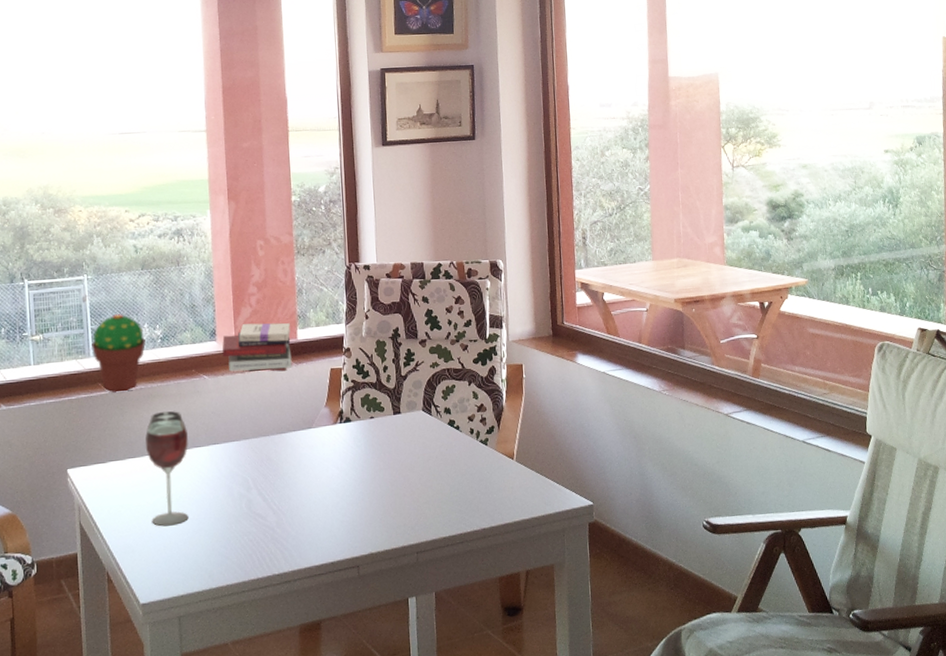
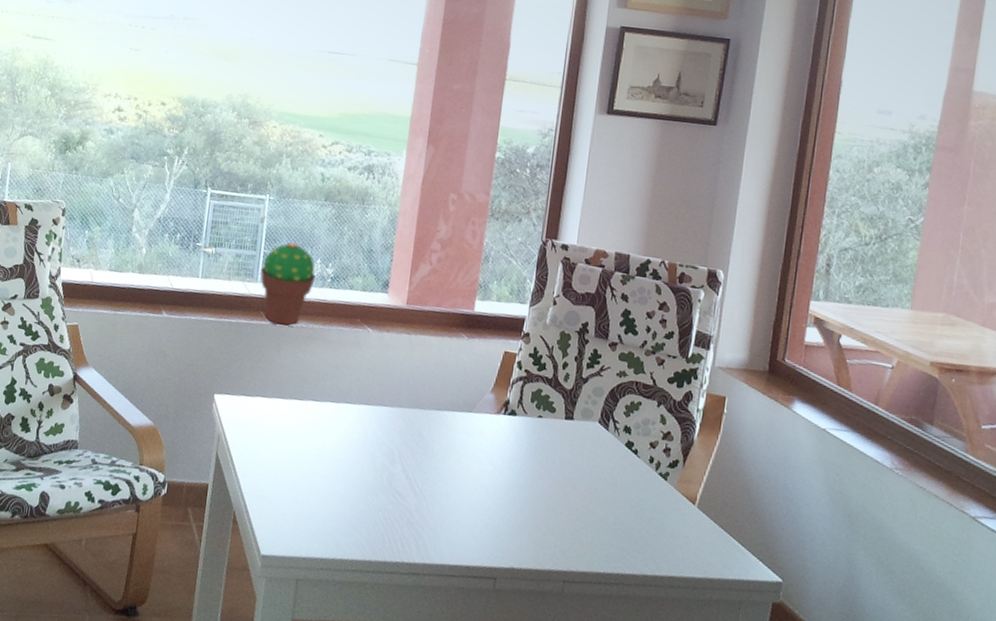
wineglass: present [145,411,189,527] -> none [287,356,342,481]
books: present [222,322,292,372] -> none [391,282,470,343]

